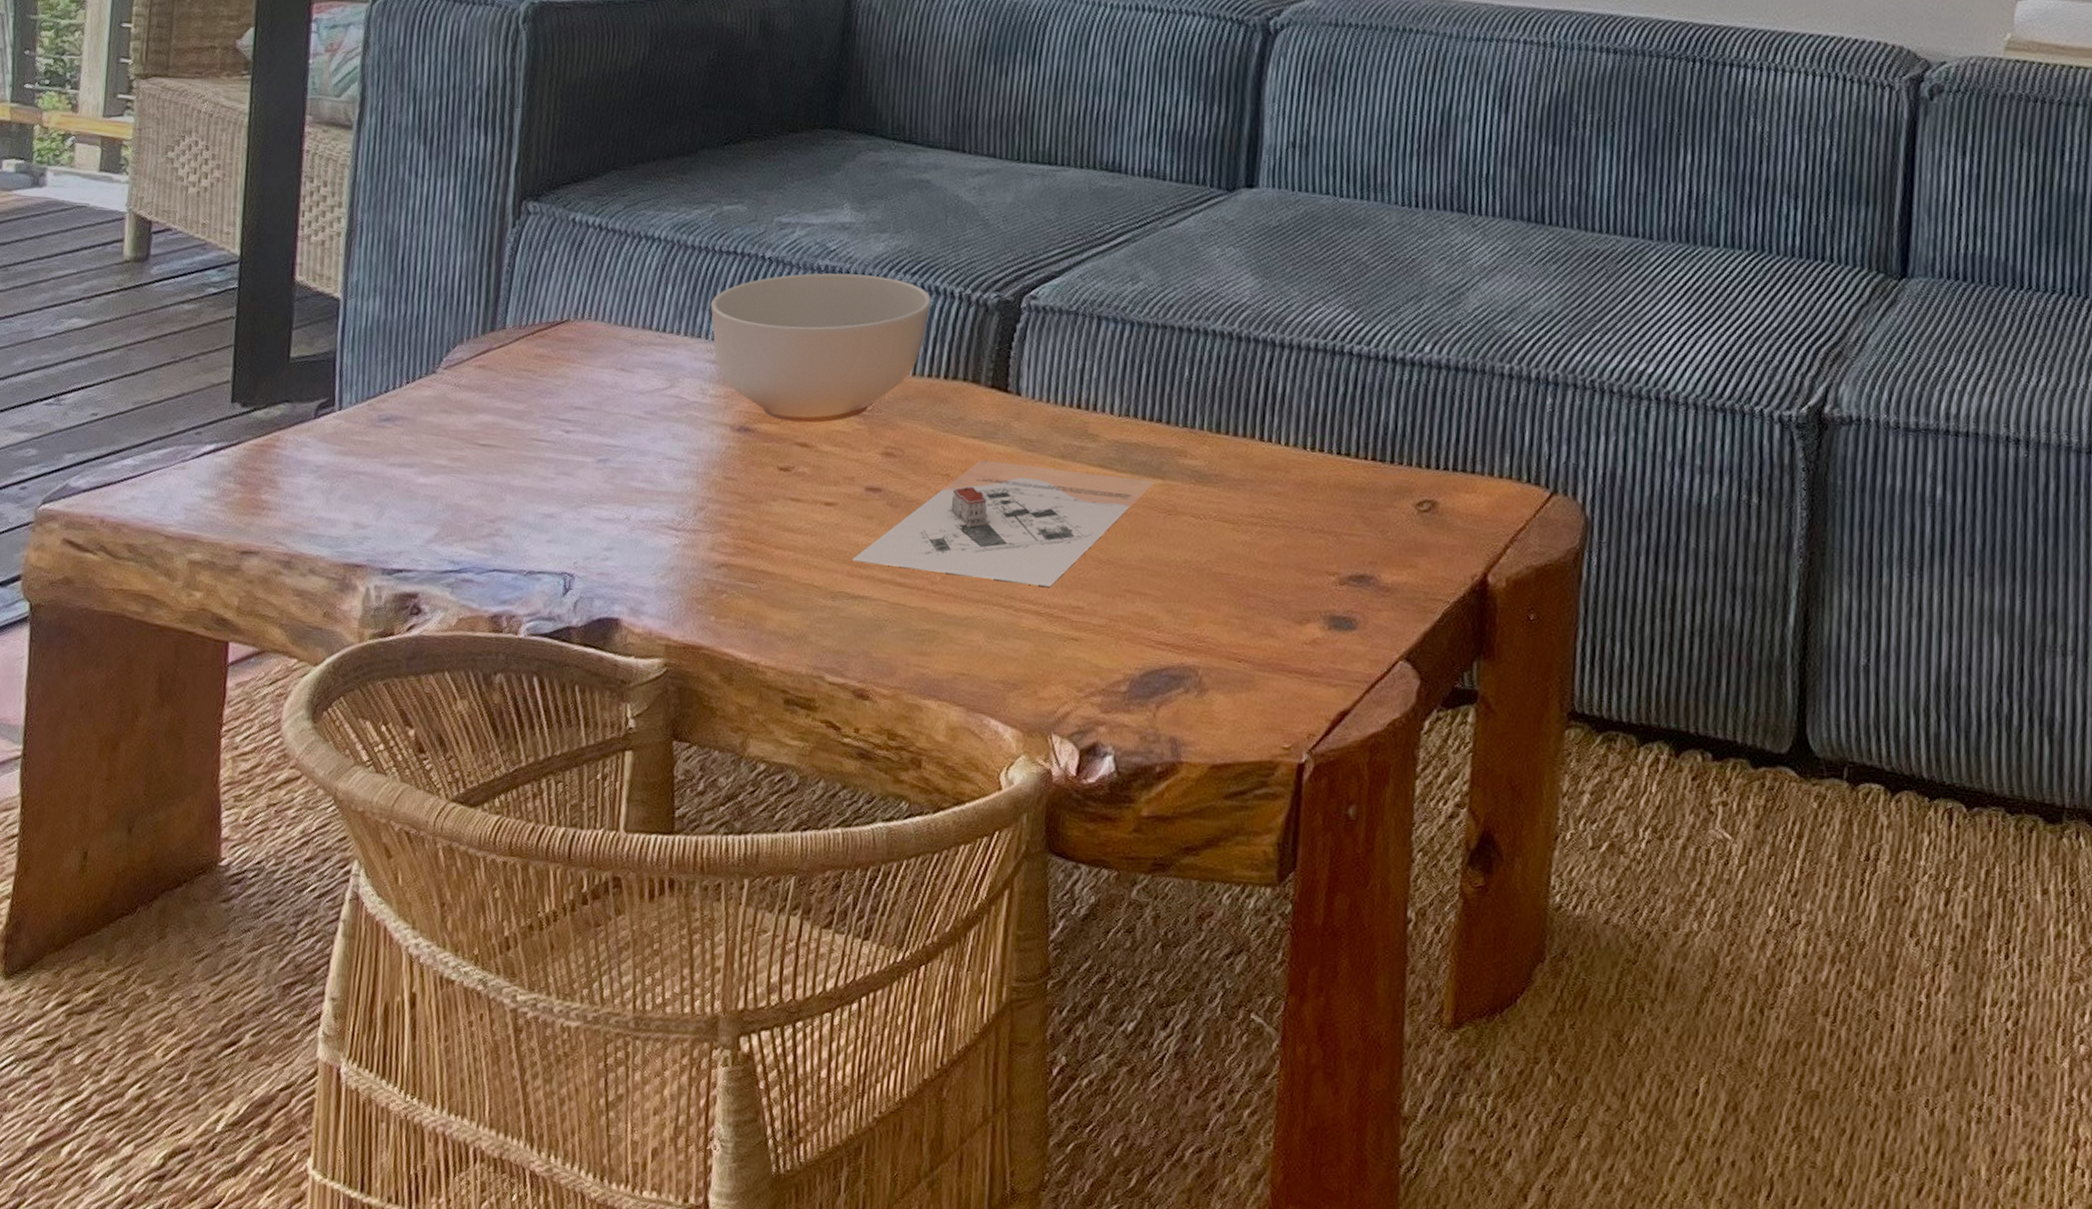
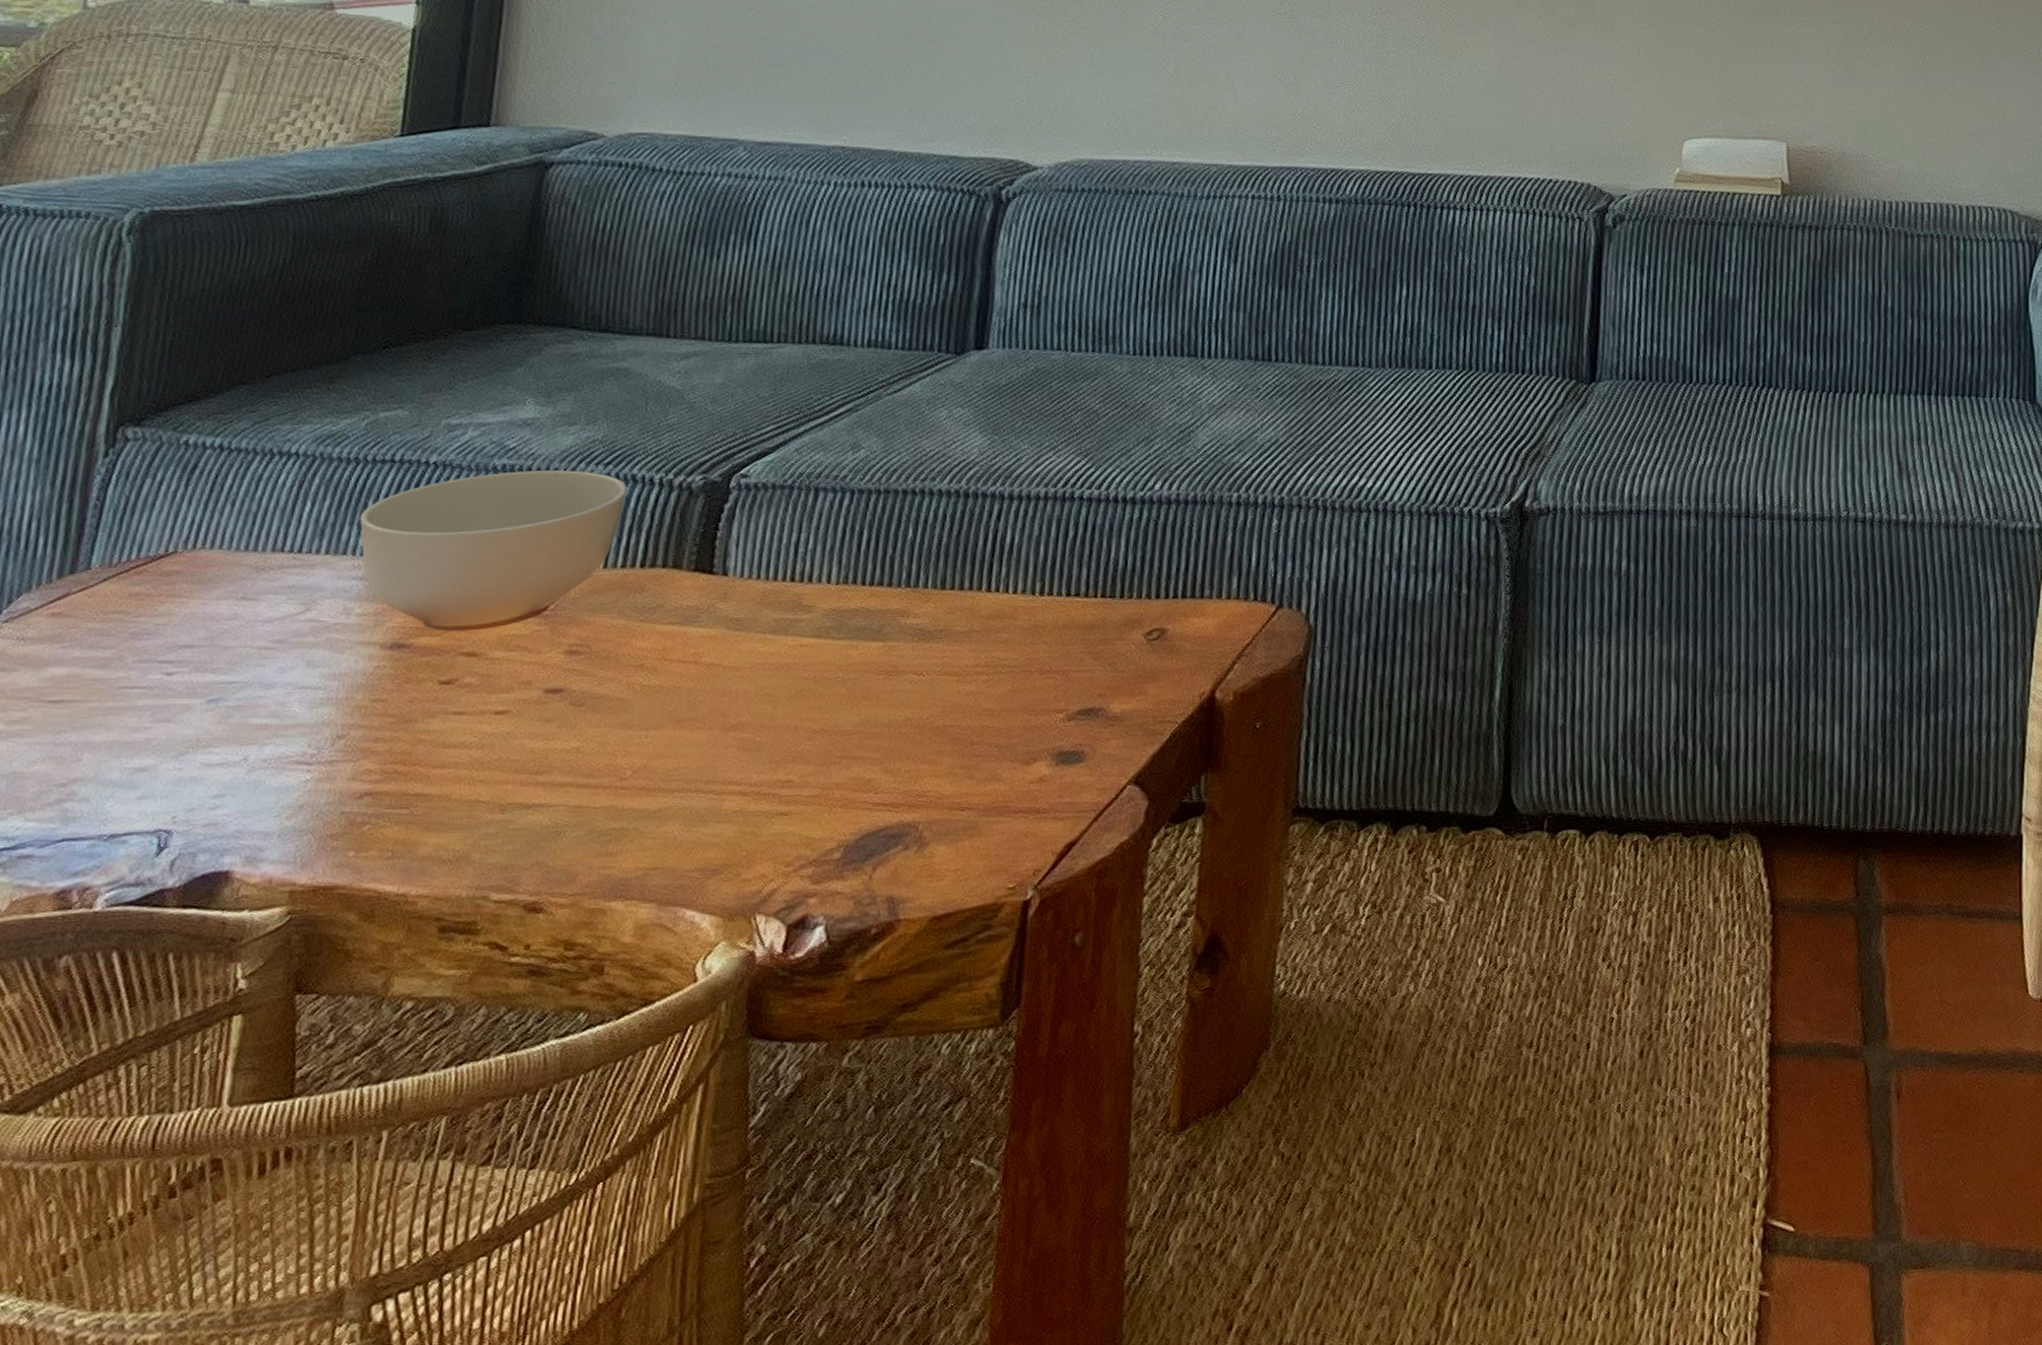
architectural model: present [852,459,1155,587] -> none [526,644,874,769]

